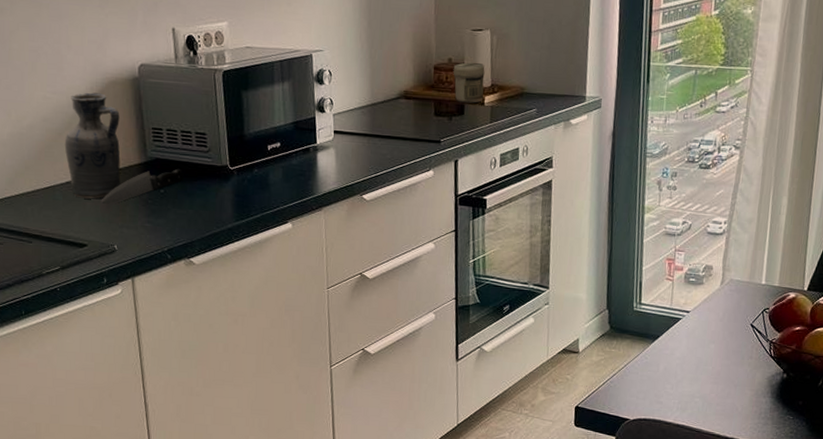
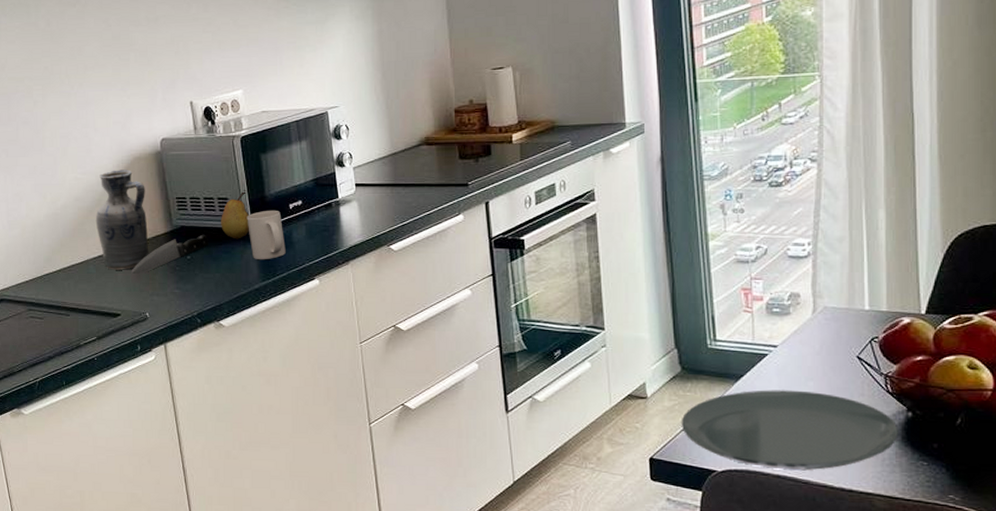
fruit: none [197,127,226,177] -> present [221,190,249,239]
mug: none [224,149,262,200] -> present [246,210,286,260]
jar: present [453,62,485,104] -> none [475,101,511,144]
plate: none [604,349,775,421] -> present [681,390,898,471]

